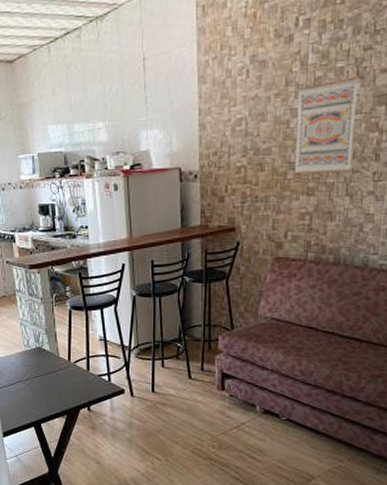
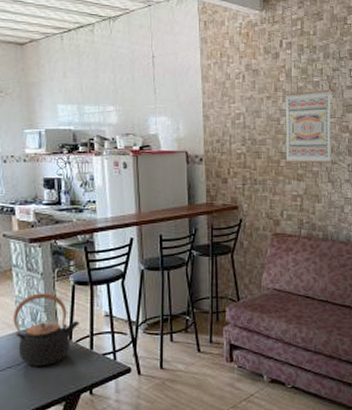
teapot: none [19,317,77,383] -> present [13,293,80,366]

